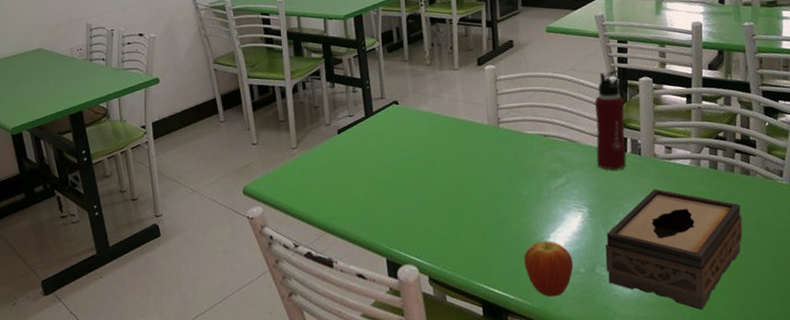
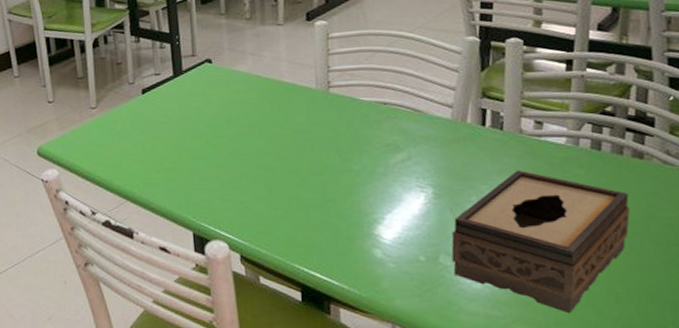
fruit: present [524,241,574,297] -> none [352,223,412,287]
water bottle: present [594,69,627,170] -> none [446,28,486,146]

